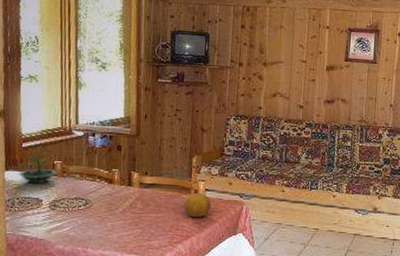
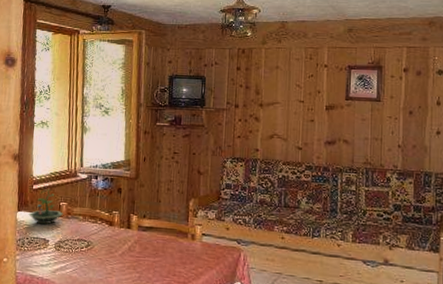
fruit: present [183,193,211,218] -> none [180,238,208,264]

